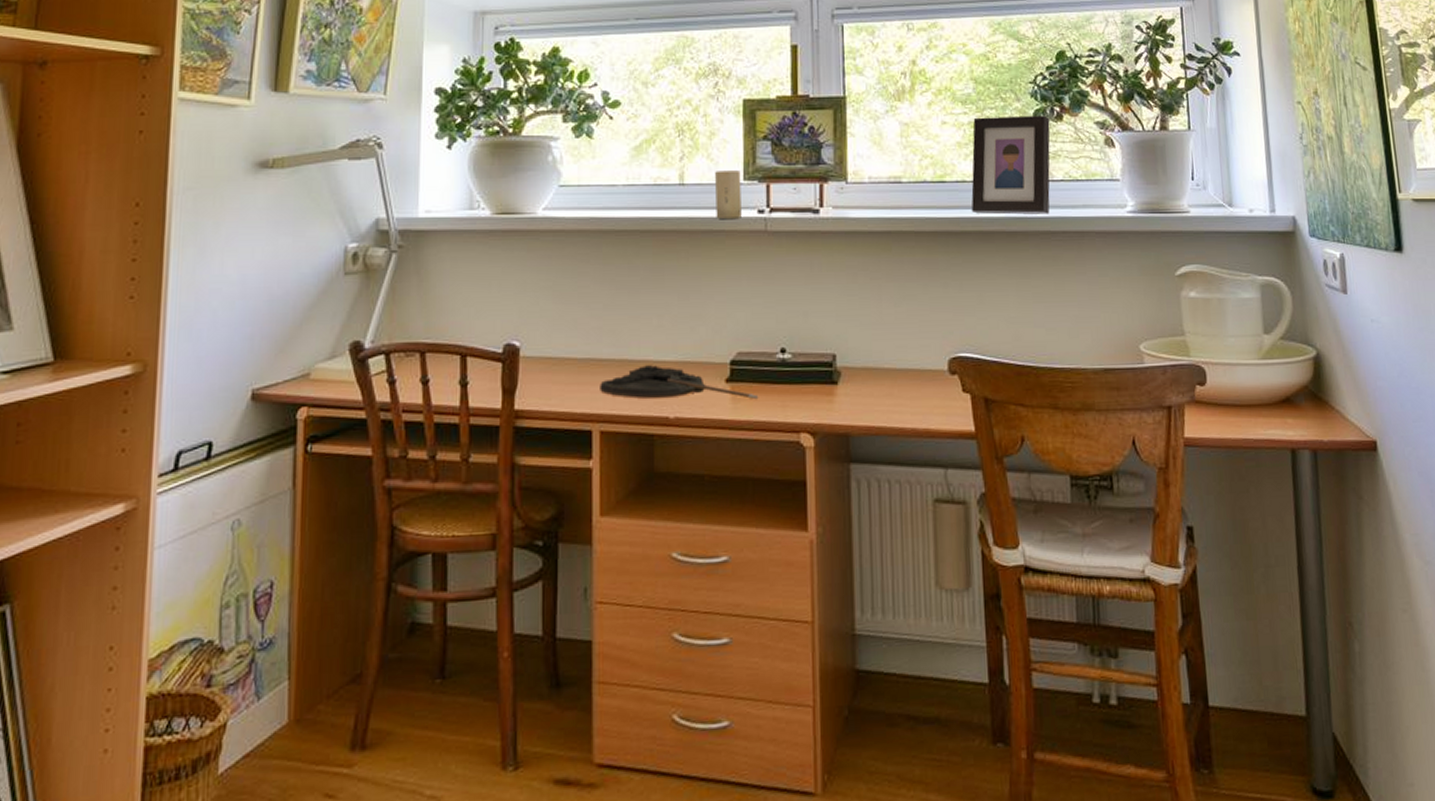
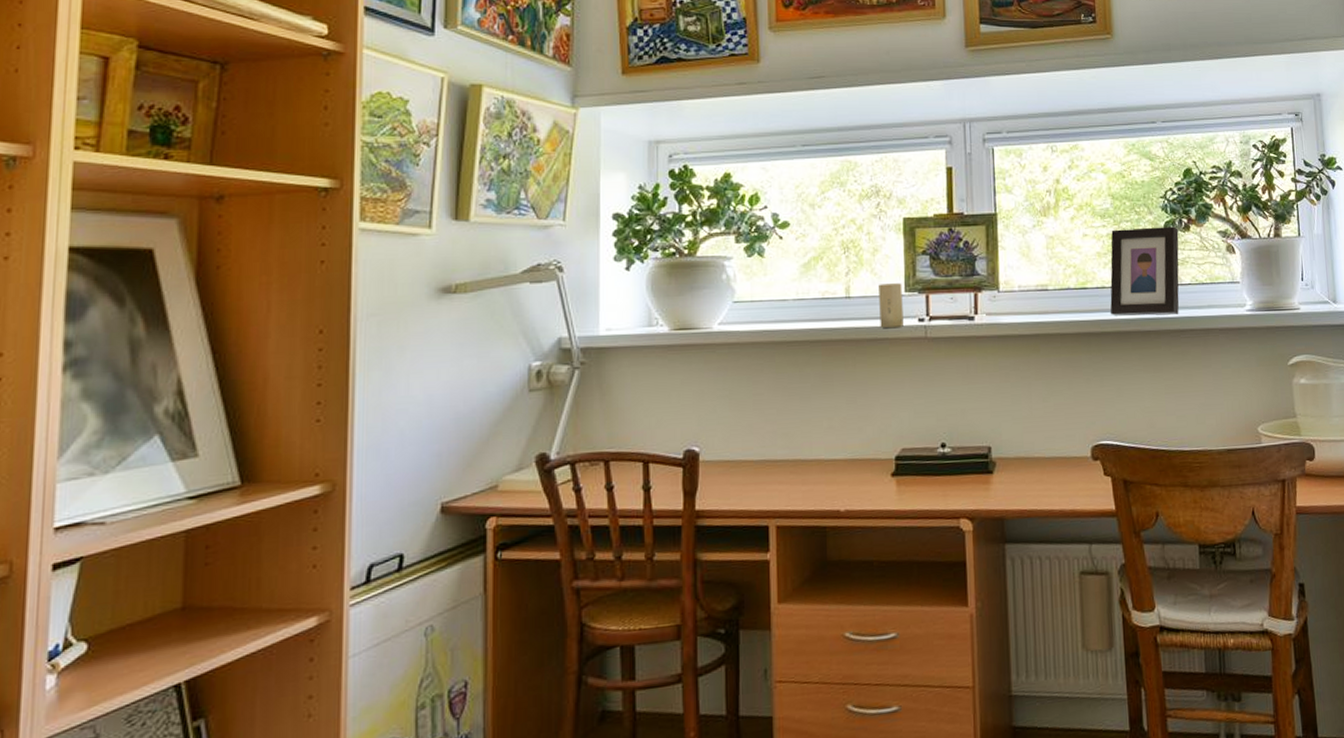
paint palette: present [600,365,759,400] -> none [775,463,922,495]

